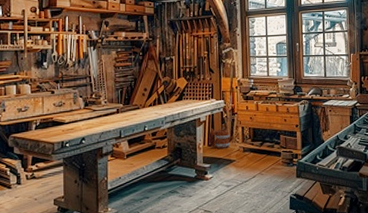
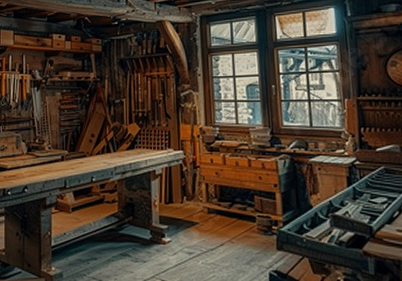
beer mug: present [209,128,231,150] -> none [166,183,192,209]

